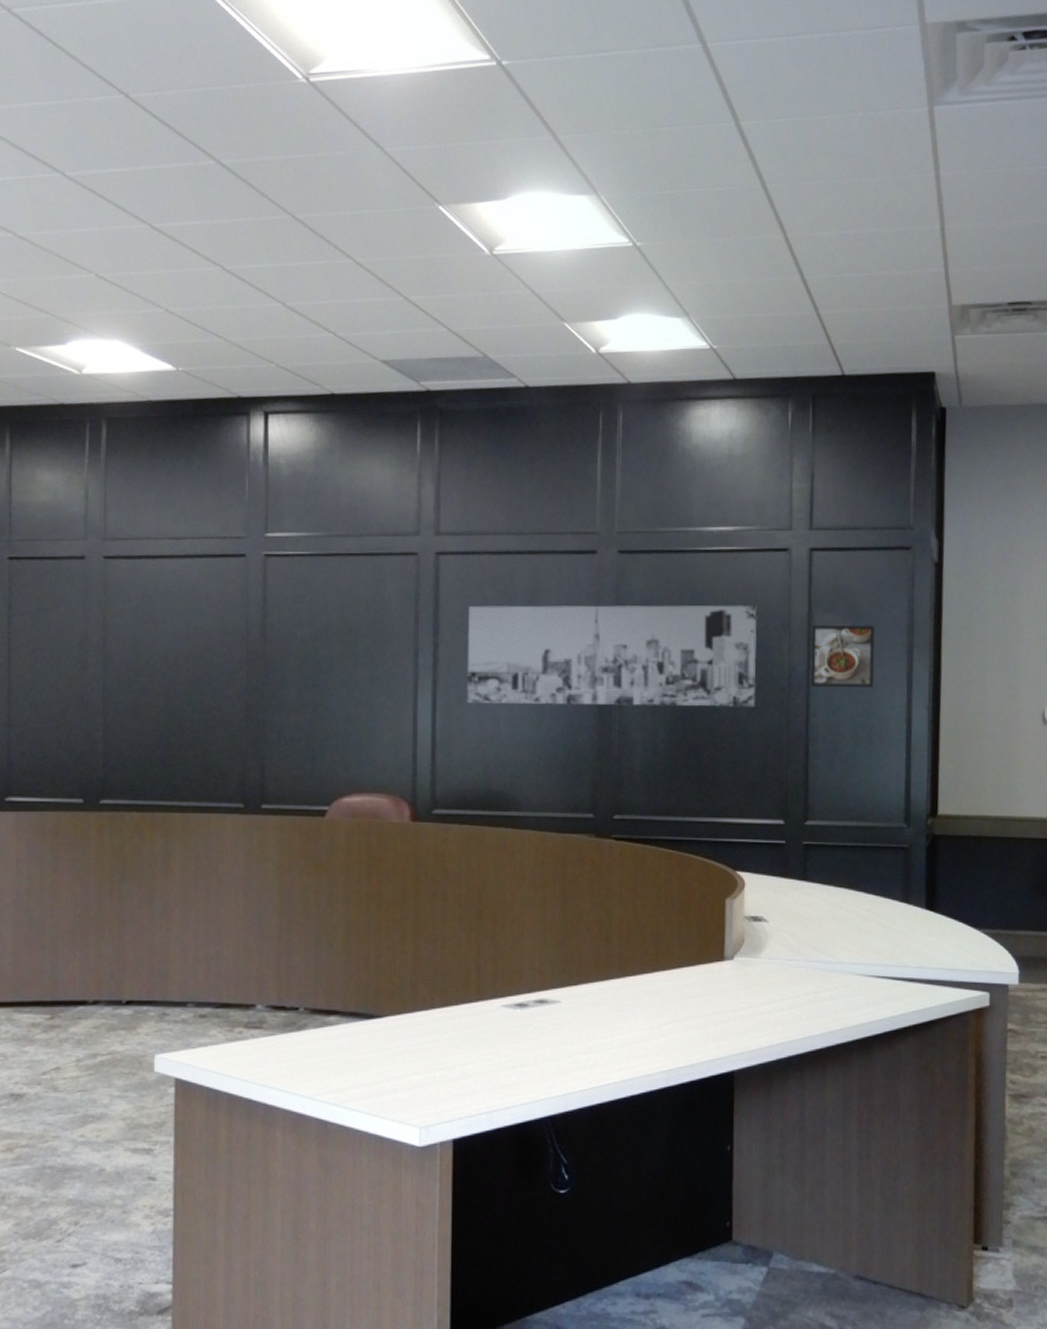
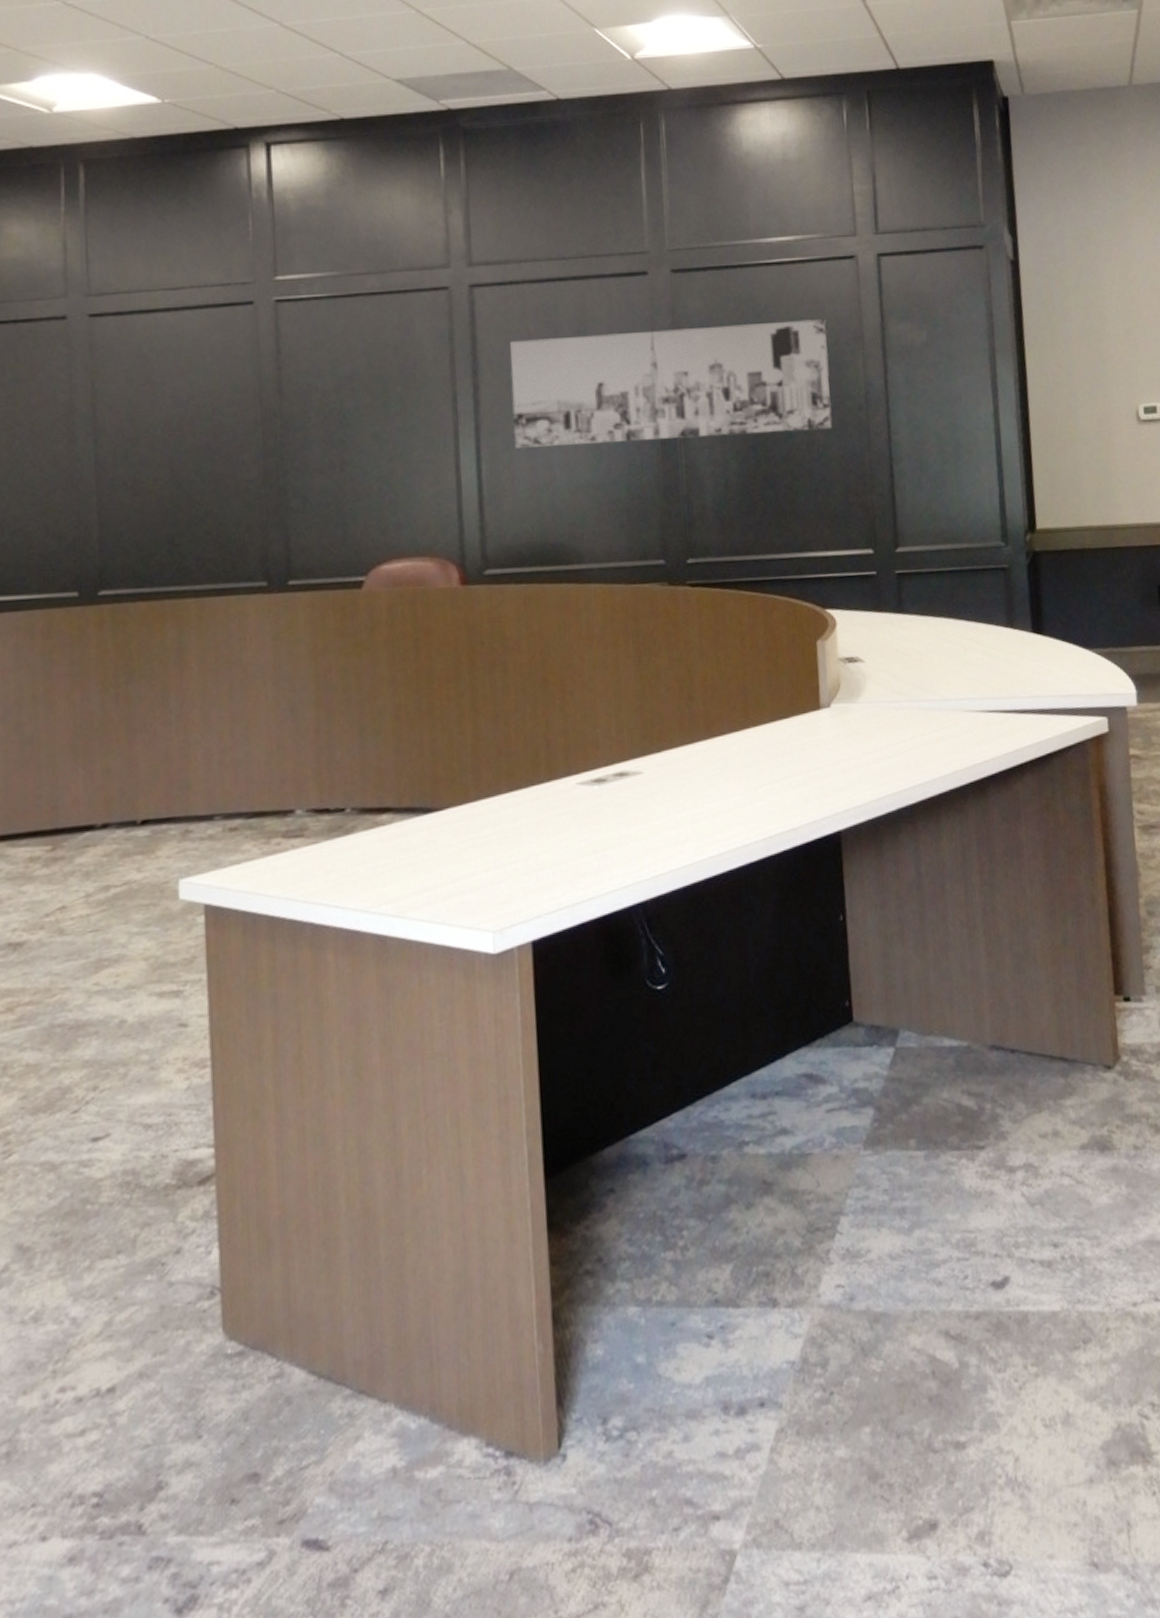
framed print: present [811,625,876,687] -> none [886,331,958,402]

